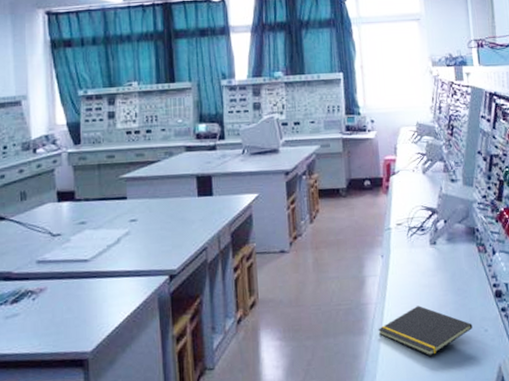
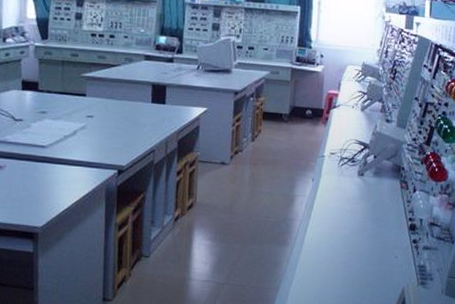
notepad: present [378,305,473,357] -> none [300,227,385,273]

